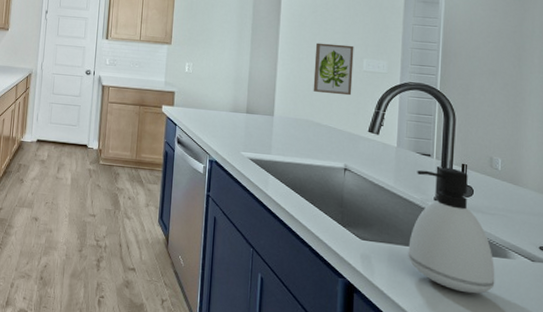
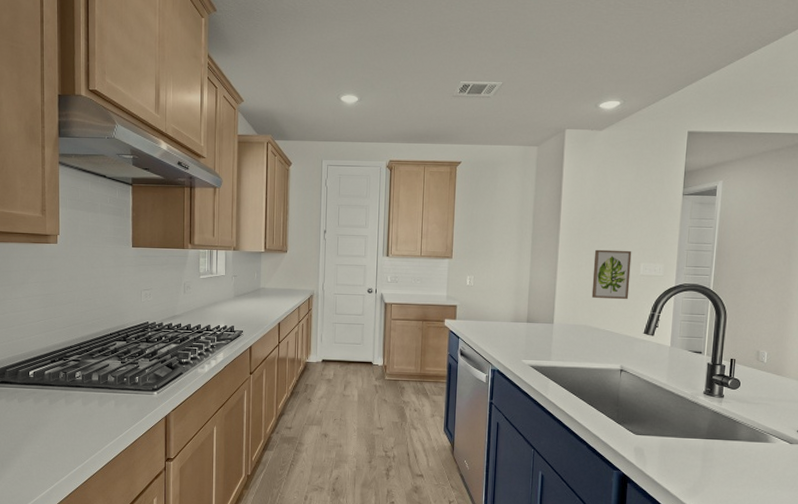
soap dispenser: present [408,167,495,294] -> none [678,363,757,476]

